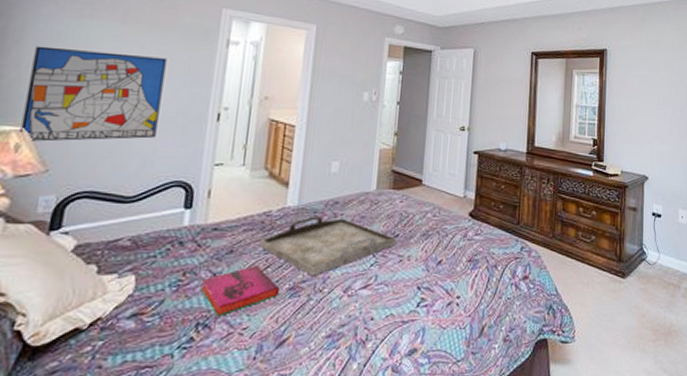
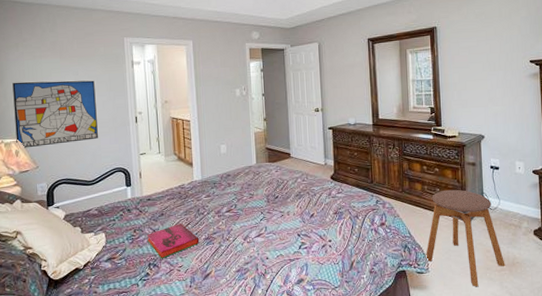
serving tray: present [259,216,397,276] -> none [180,186,278,229]
stool: none [571,238,661,361] -> present [425,189,505,286]

